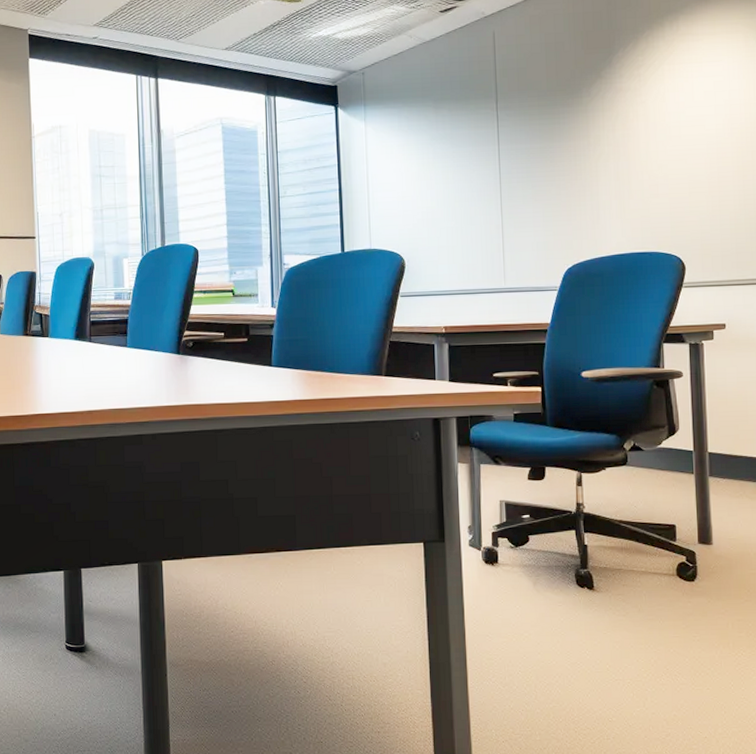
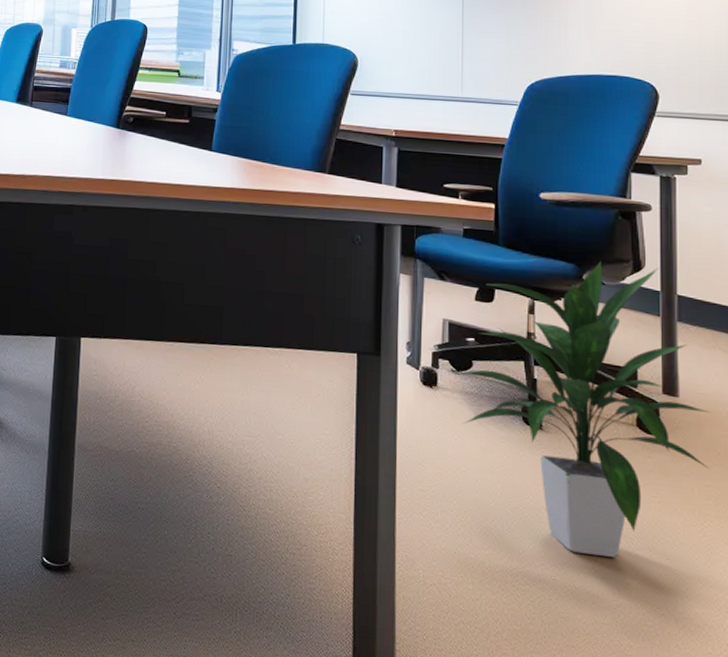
indoor plant: none [509,429,742,695] -> present [450,261,711,558]

